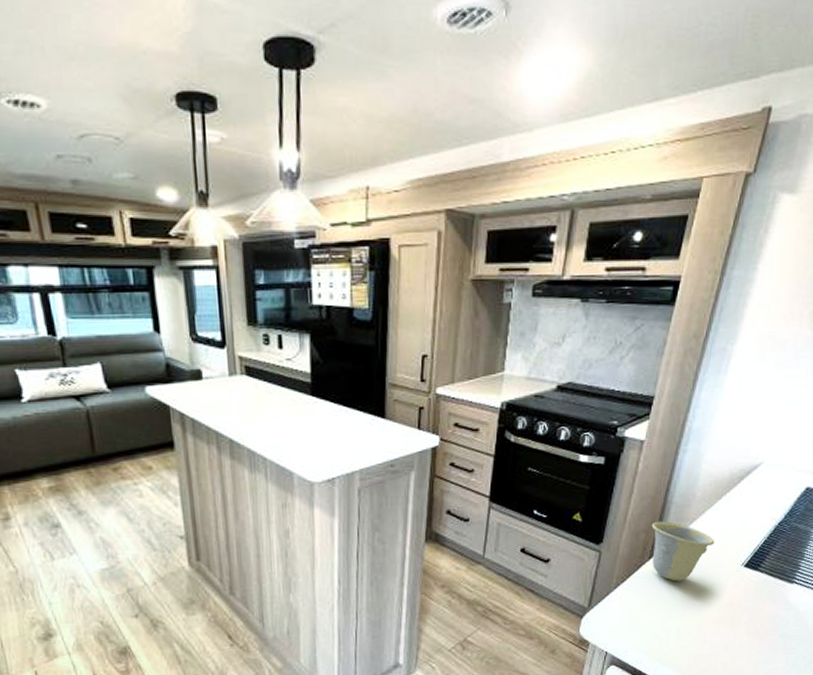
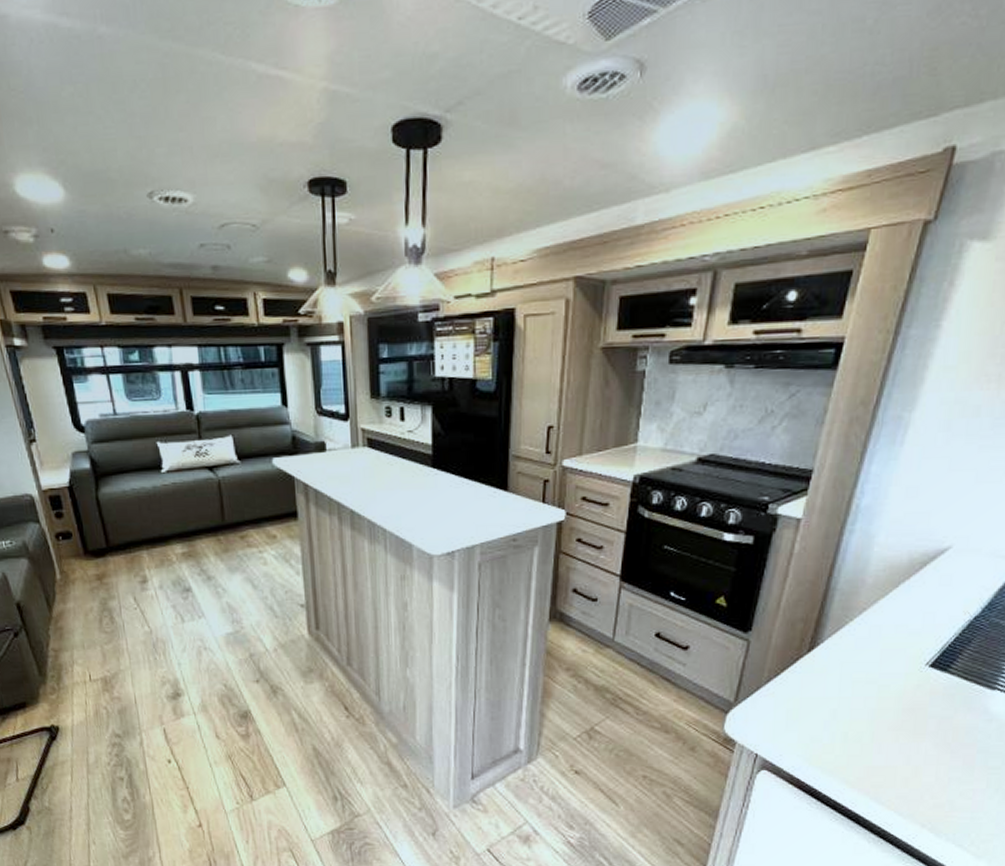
cup: present [651,521,715,581] -> none [811,609,891,679]

